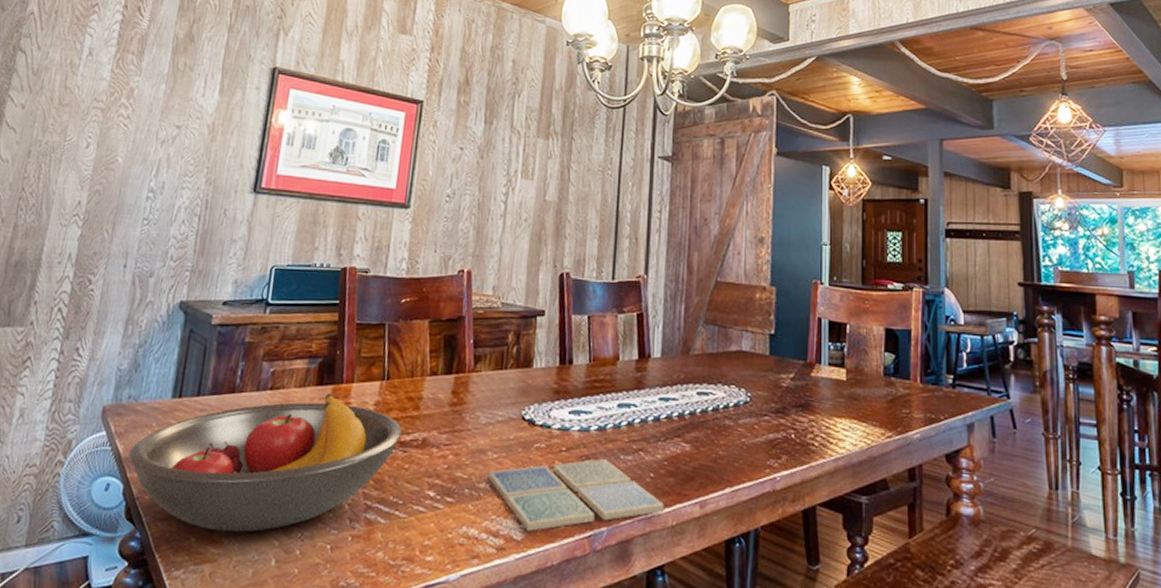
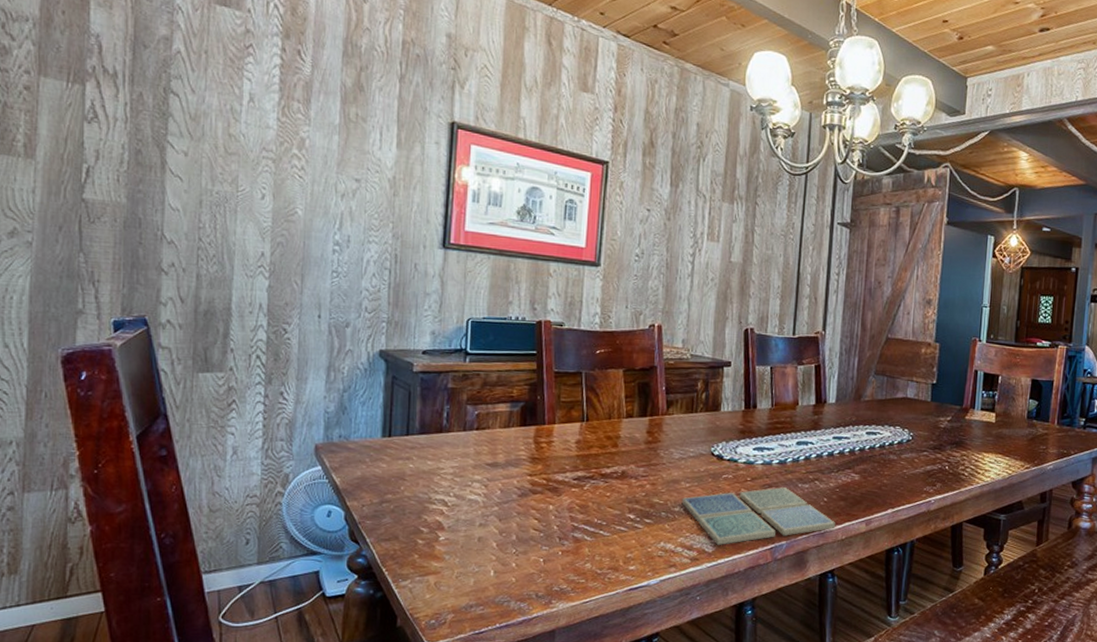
fruit bowl: present [128,392,403,533] -> none [346,432,603,550]

